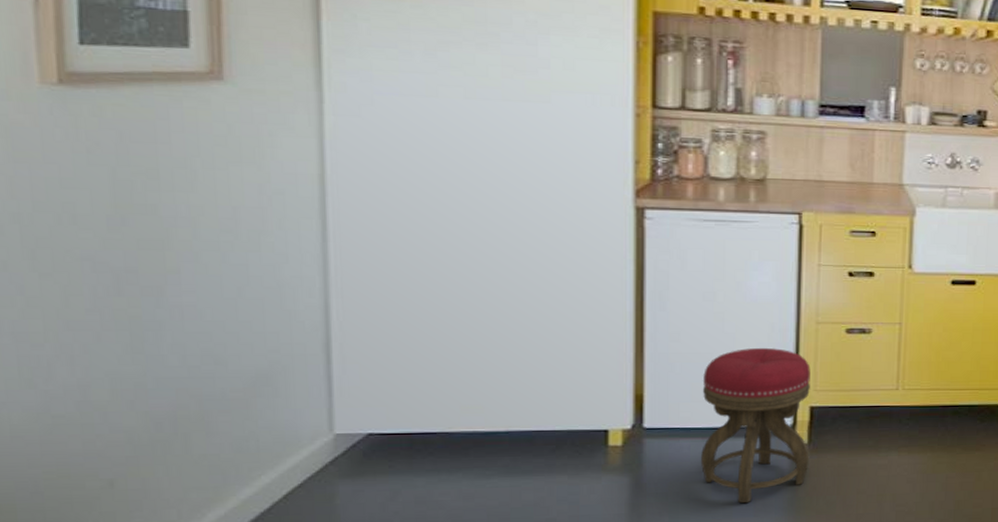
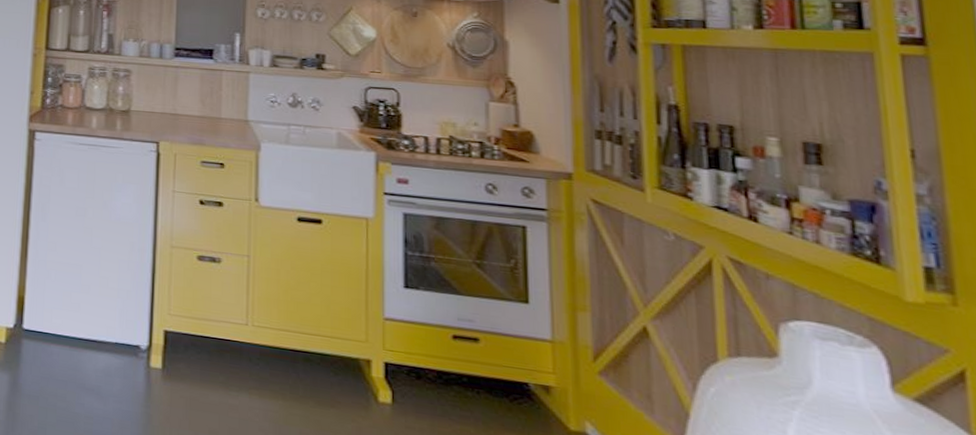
stool: present [701,347,811,504] -> none [68,264,165,422]

